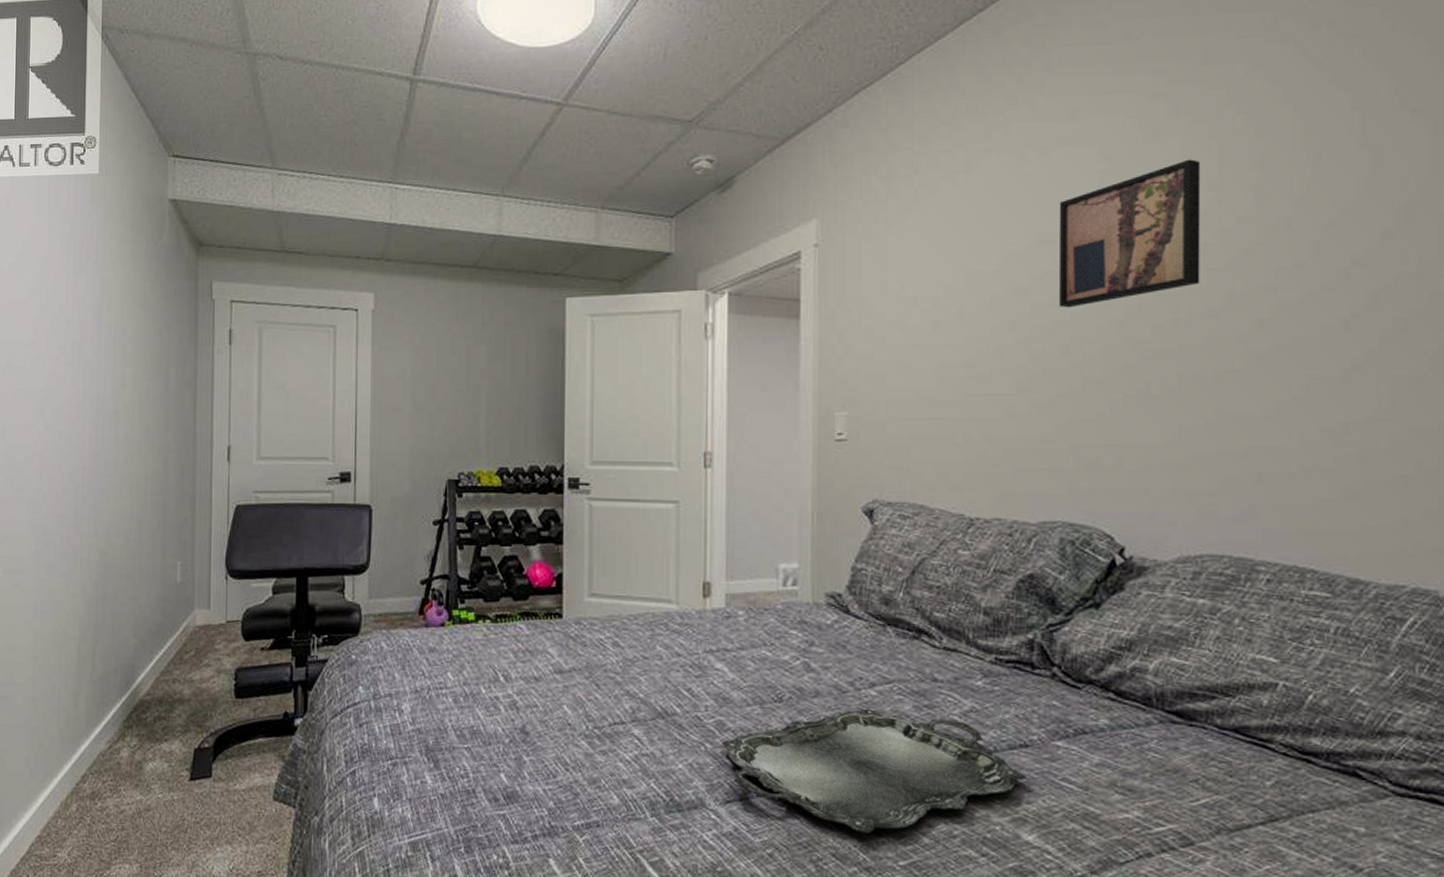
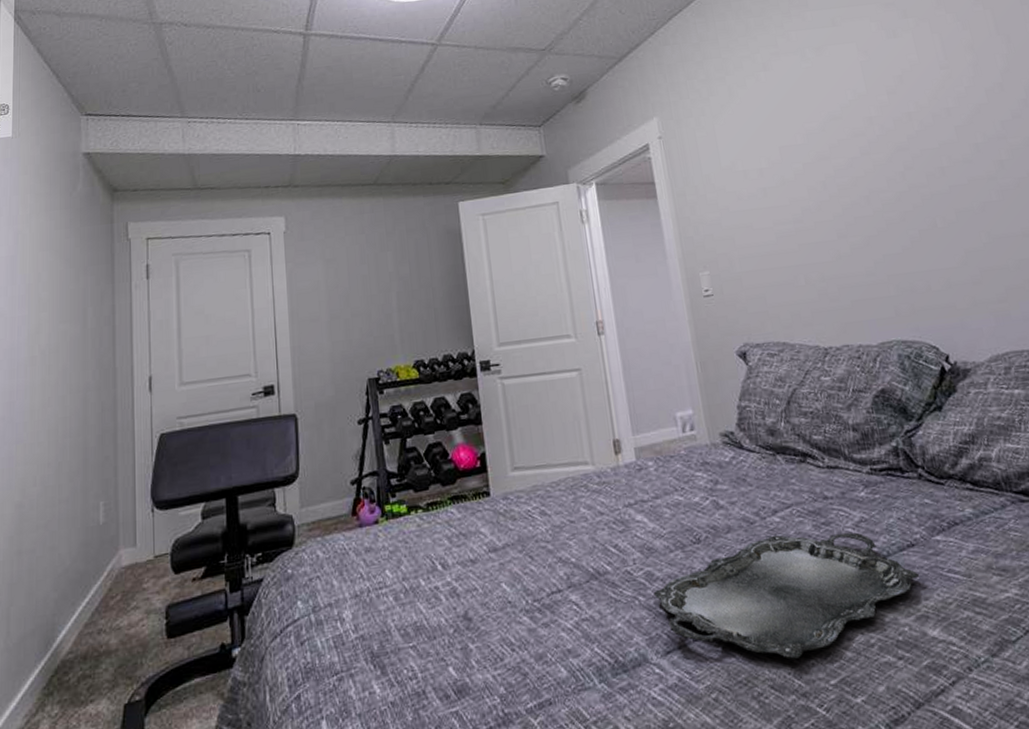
wall art: present [1058,159,1201,308] -> none [837,48,952,167]

